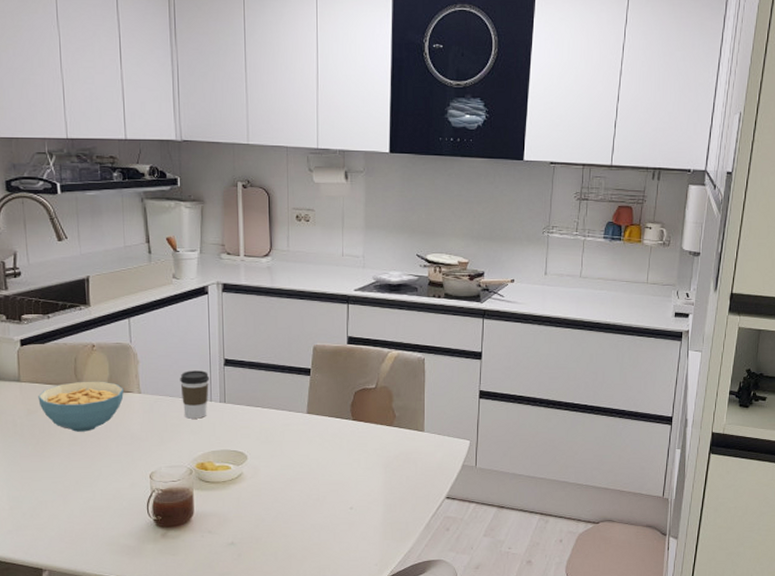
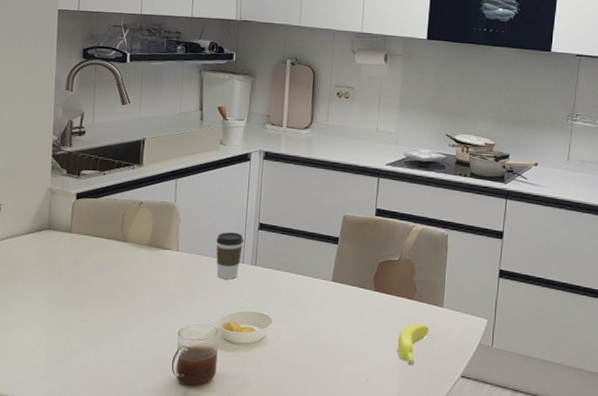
cereal bowl: present [38,381,124,432] -> none [85,235,164,285]
banana: none [379,449,410,491] -> present [397,323,429,366]

